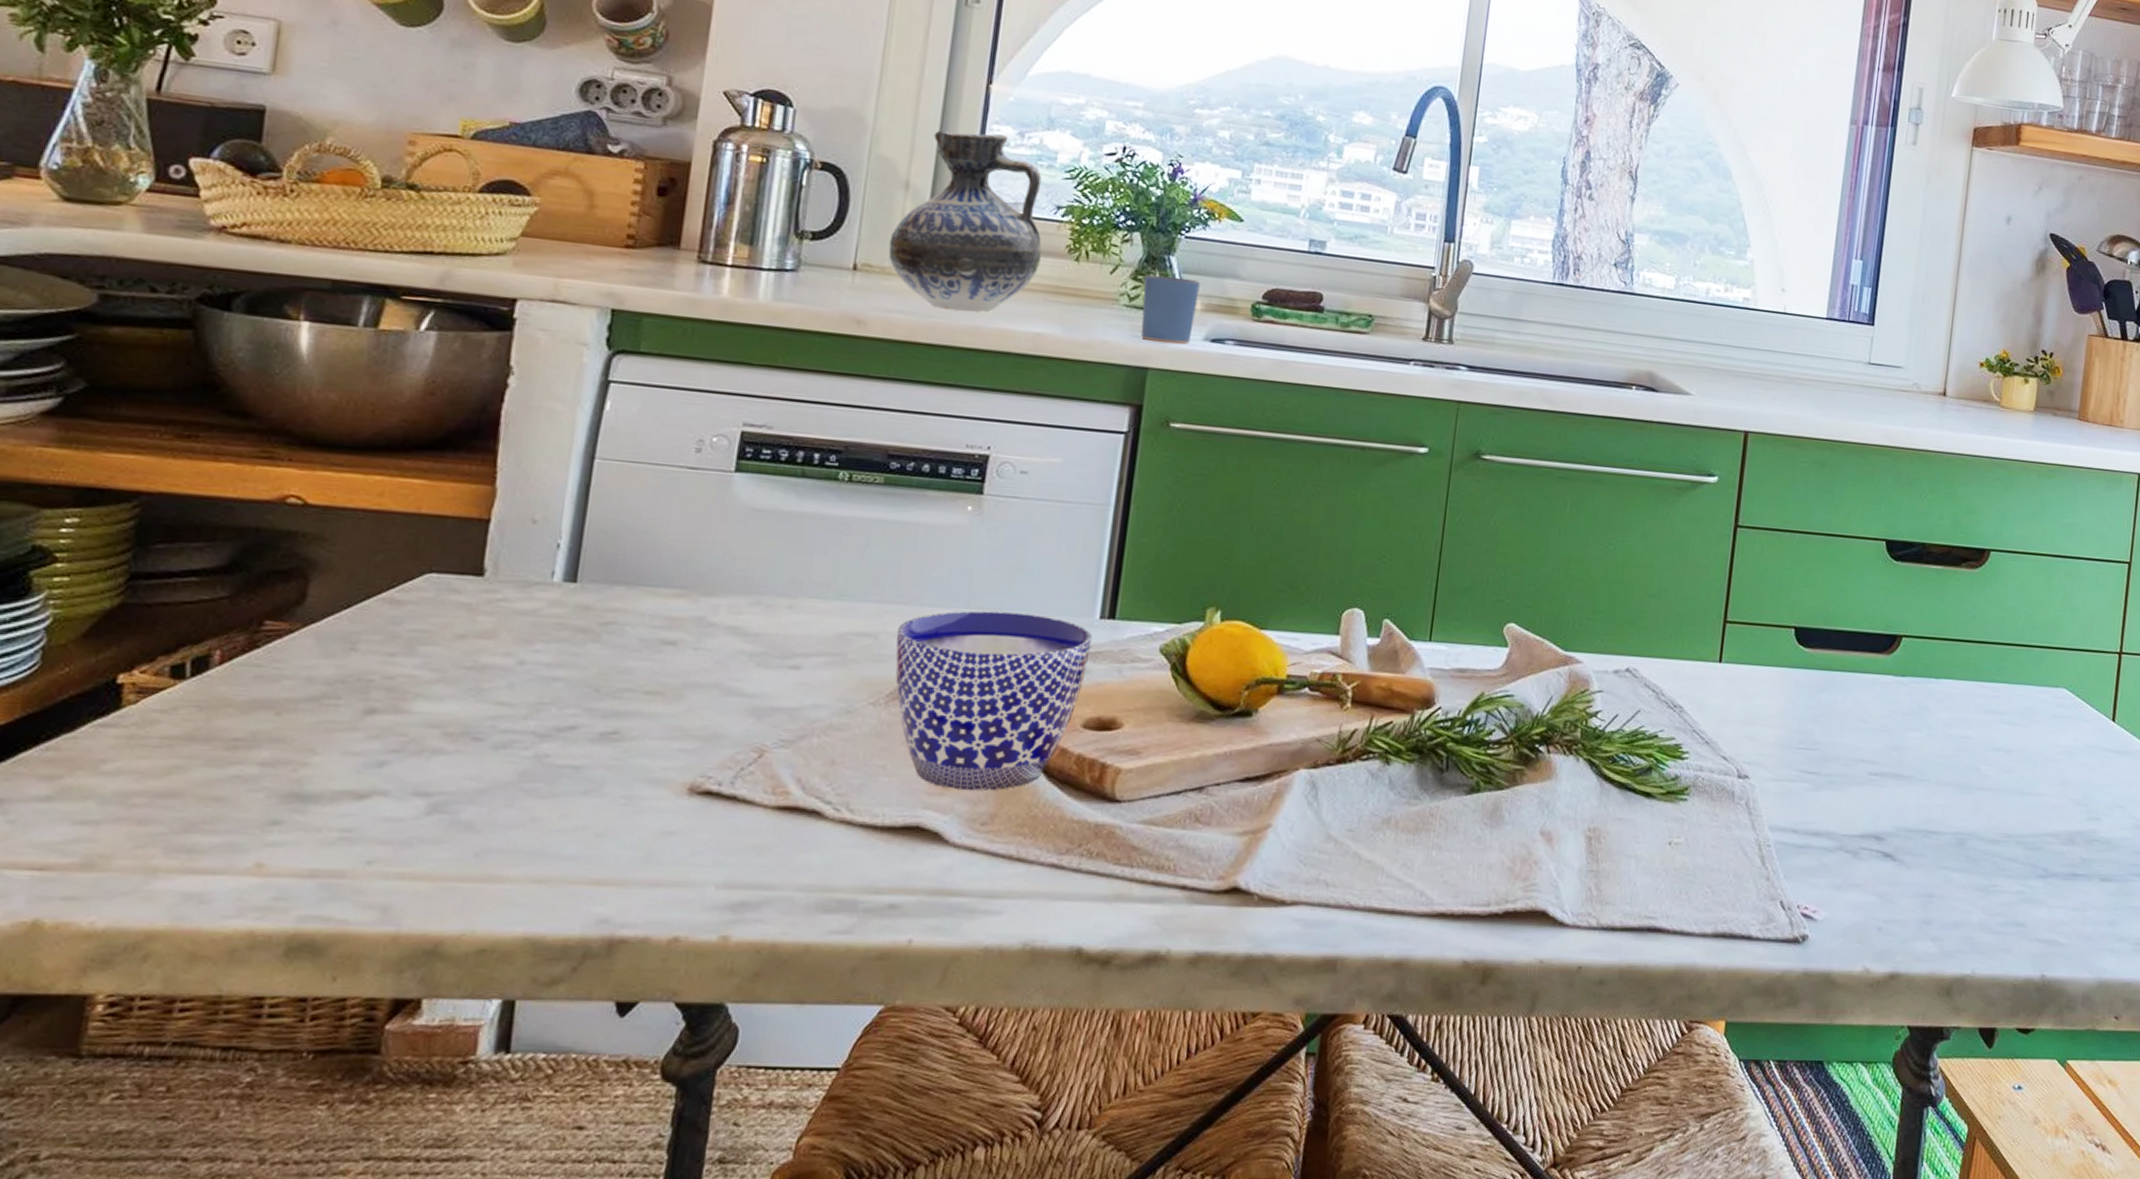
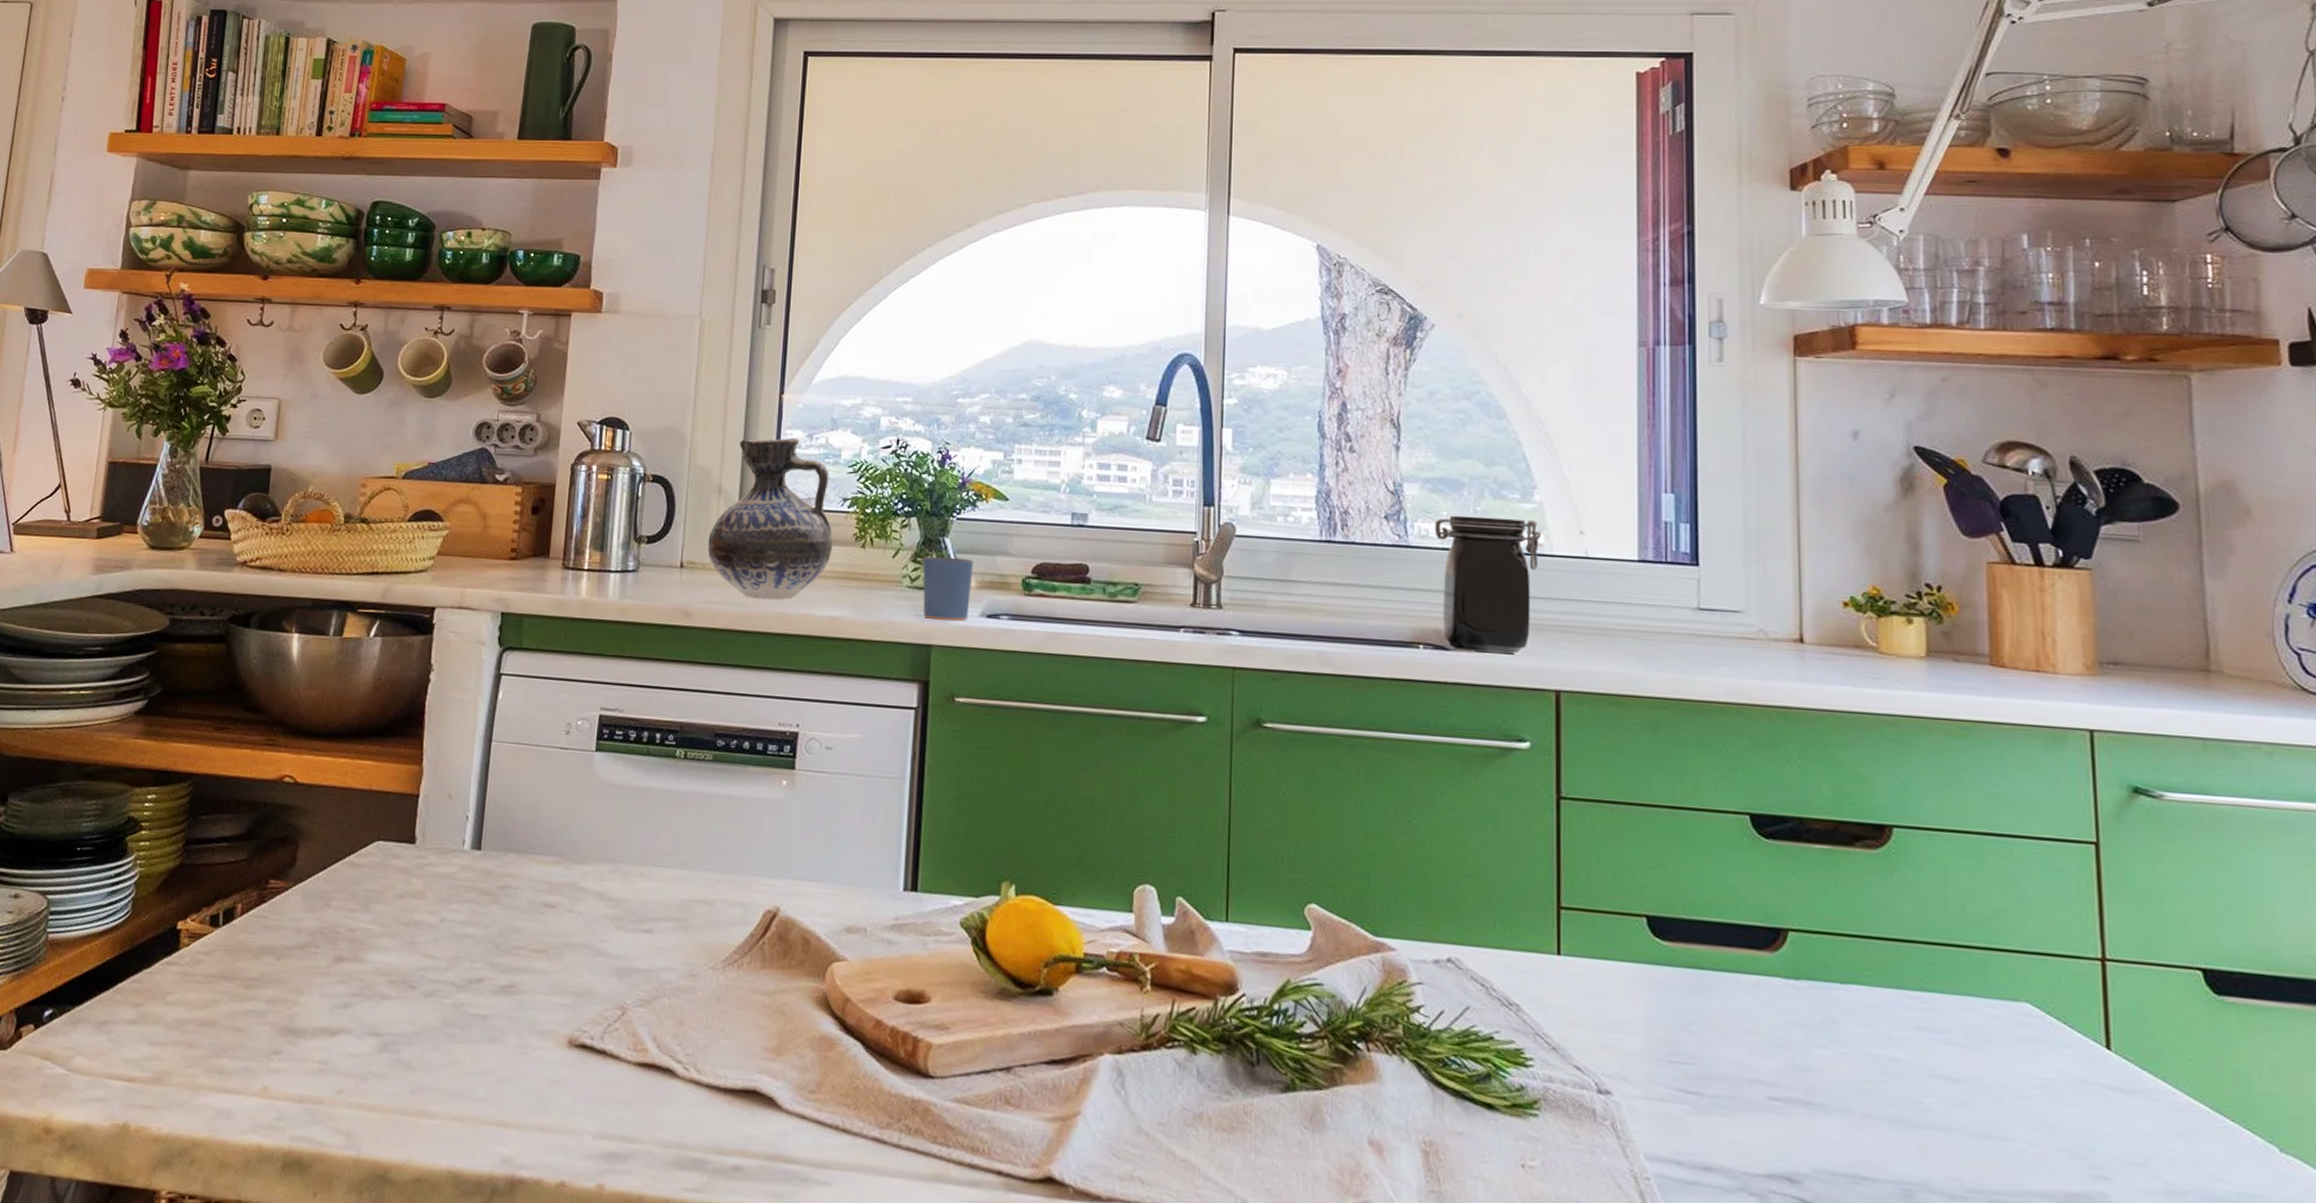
cup: present [895,610,1092,791] -> none [729,881,898,1059]
jar: none [1654,266,1749,397] -> present [1434,515,1540,654]

